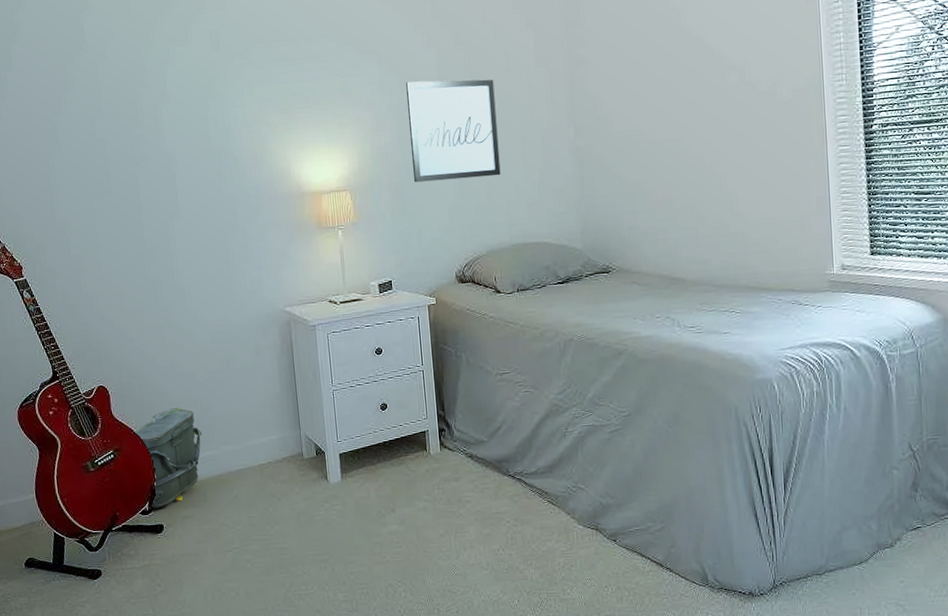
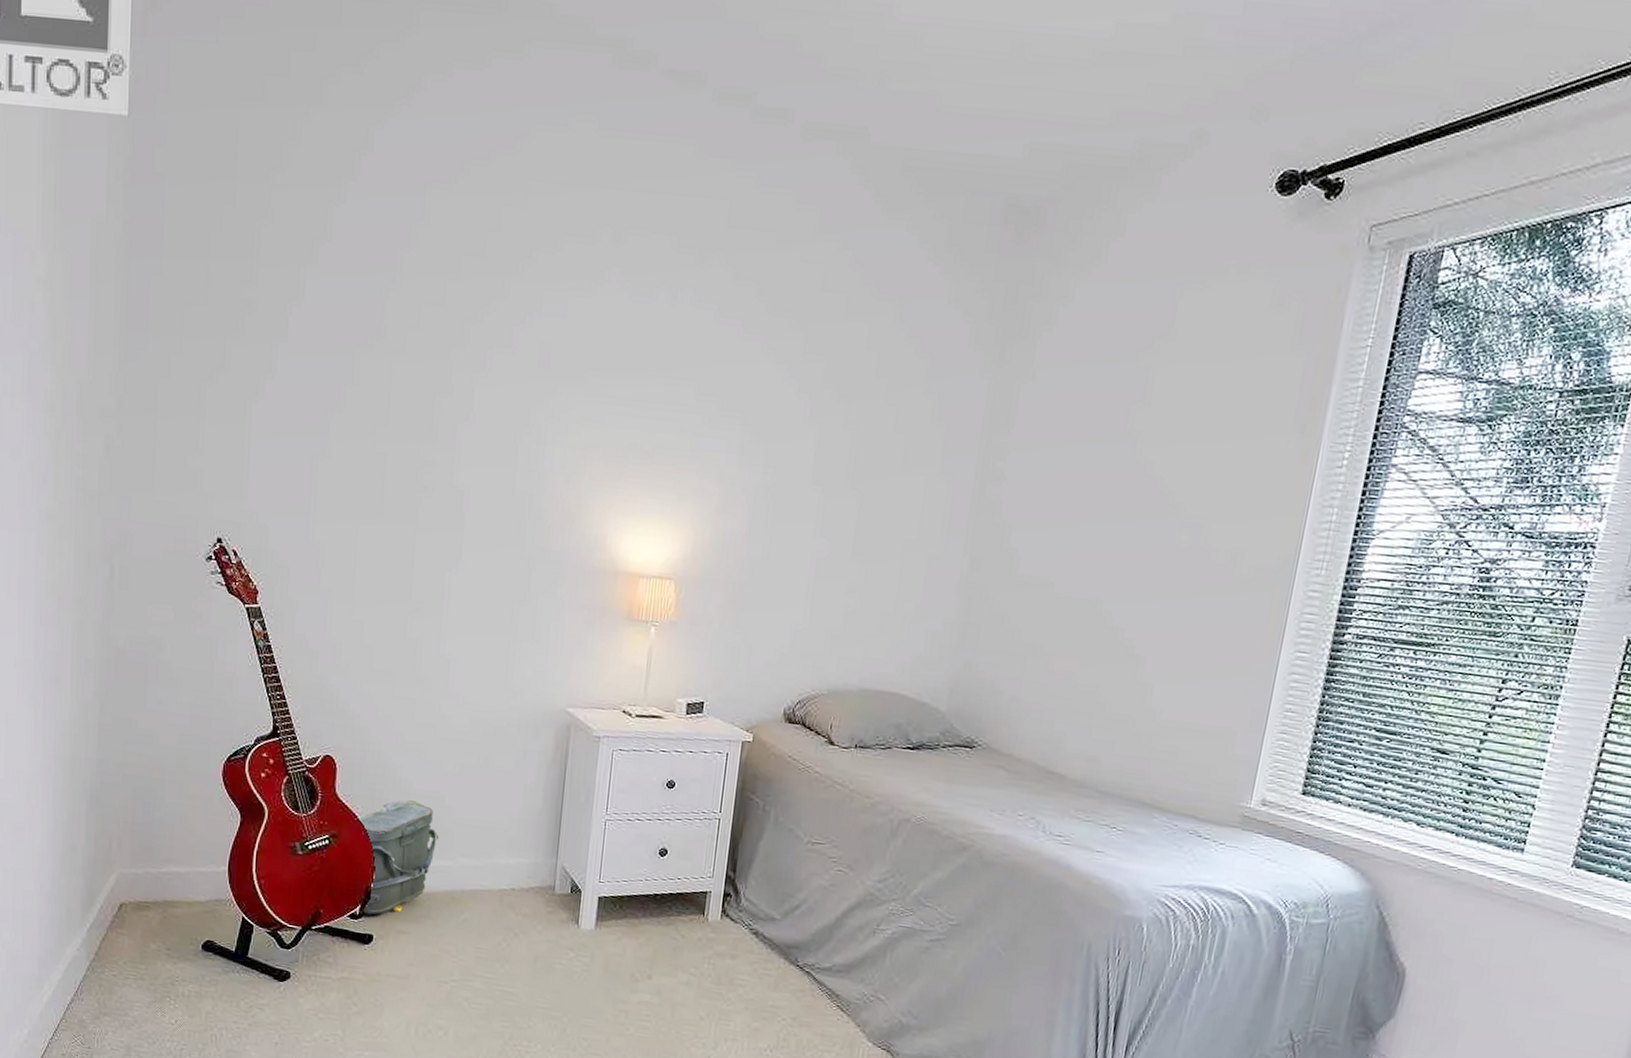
wall art: present [406,79,501,183] -> none [757,459,883,600]

